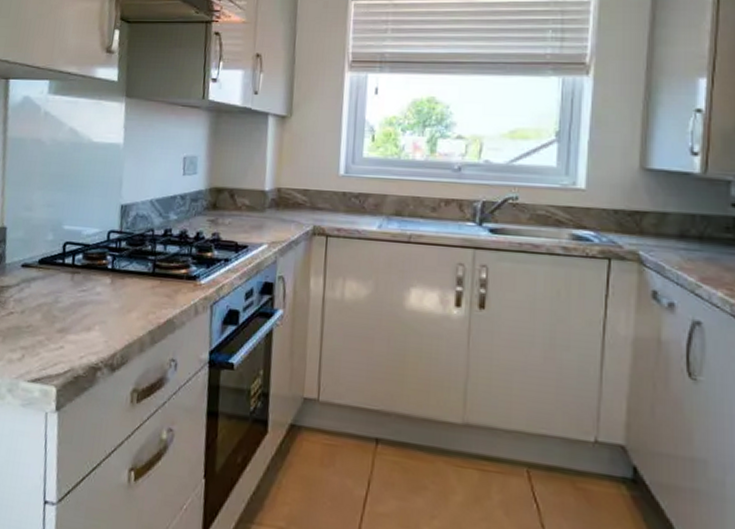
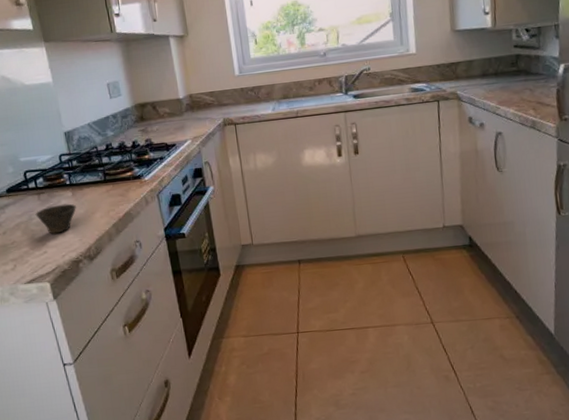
cup: none [62,291,112,328] -> present [35,203,76,234]

